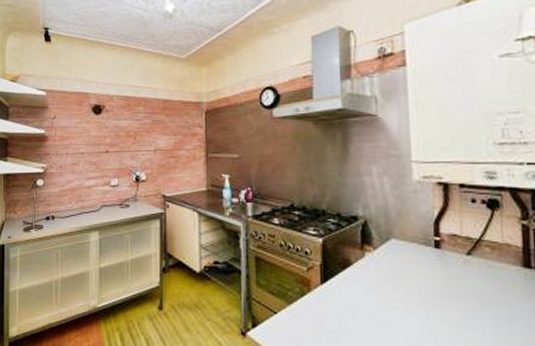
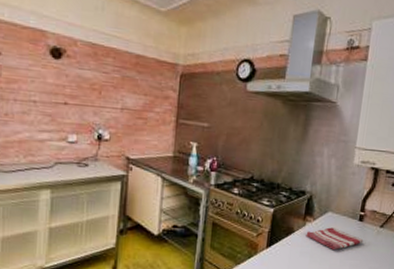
dish towel: none [367,257,447,286] -> present [306,227,364,251]

